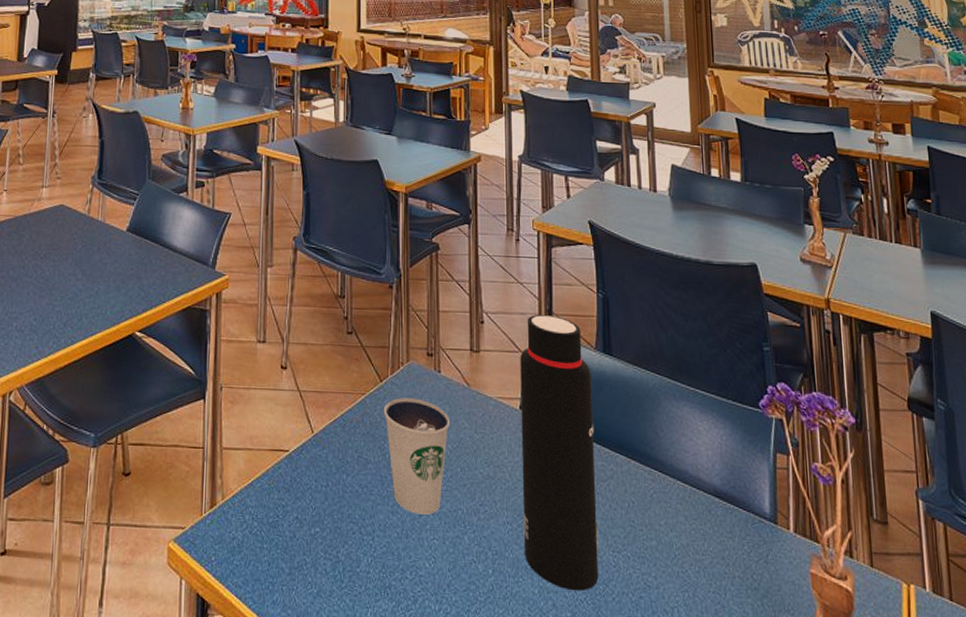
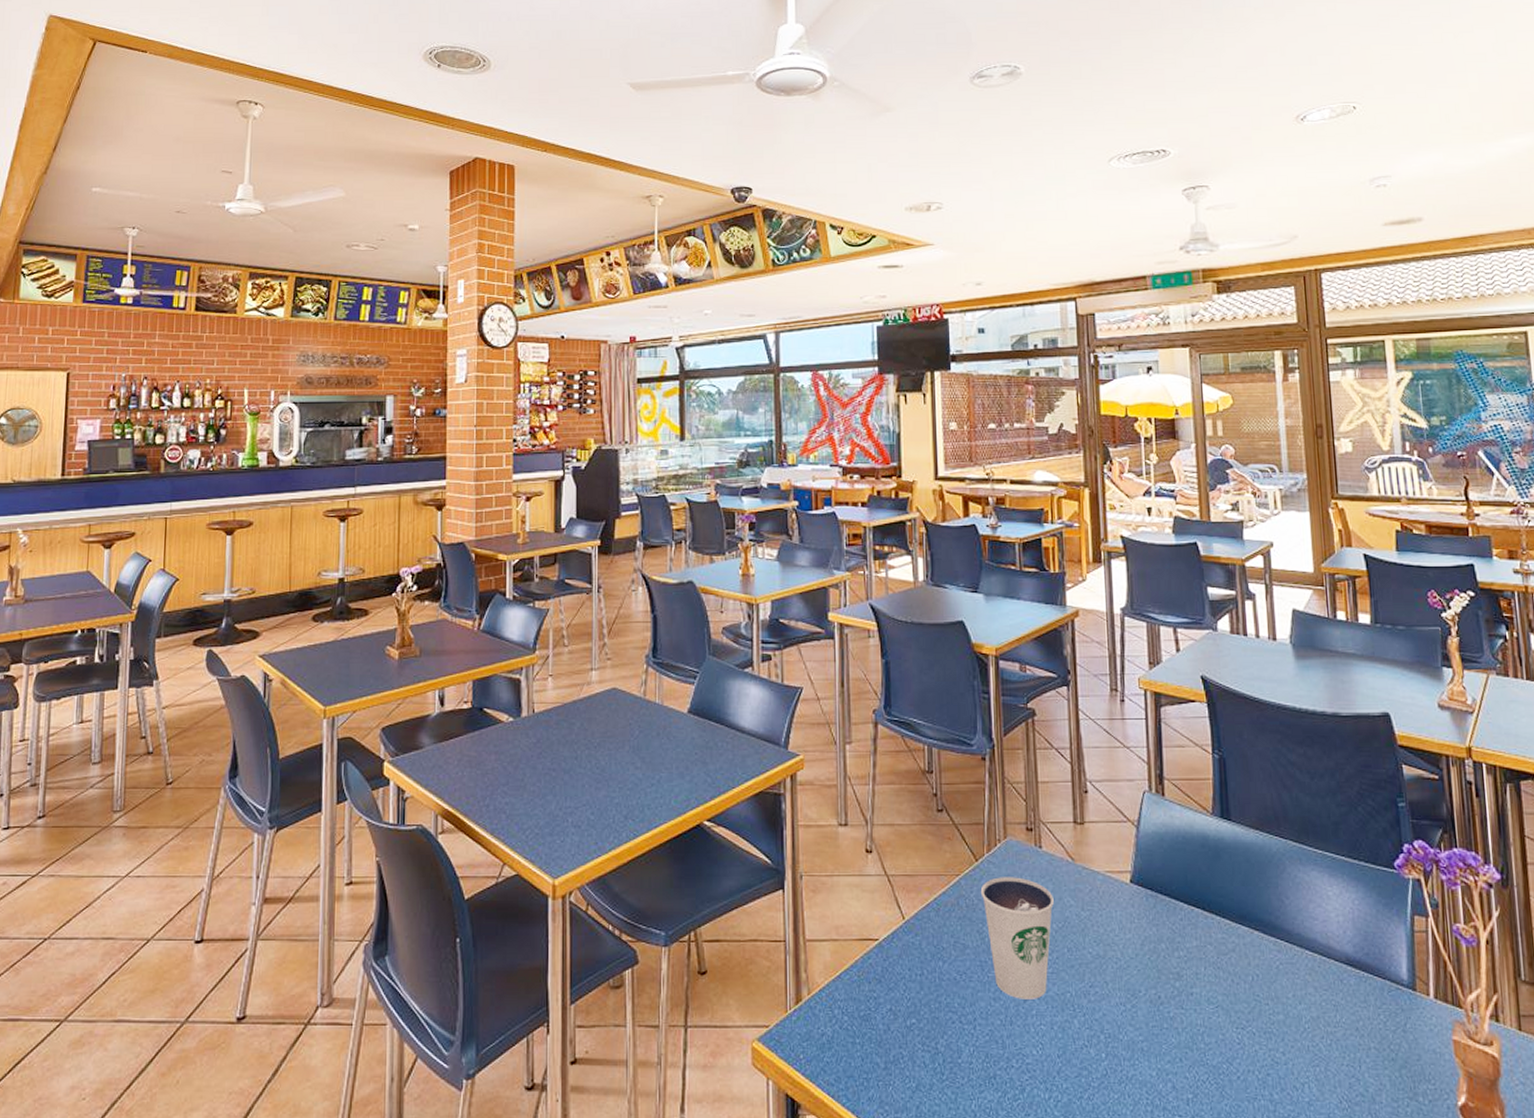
water bottle: present [520,314,599,592] -> none [1129,779,1222,1072]

